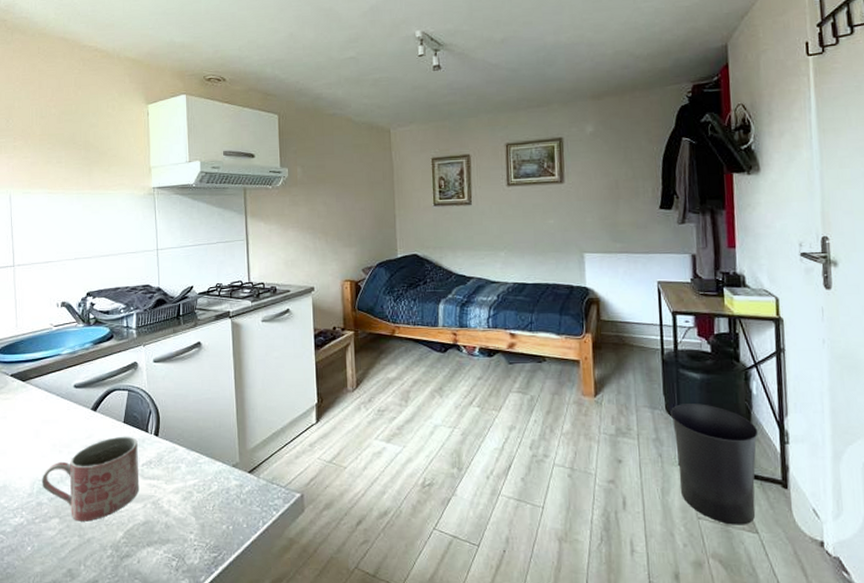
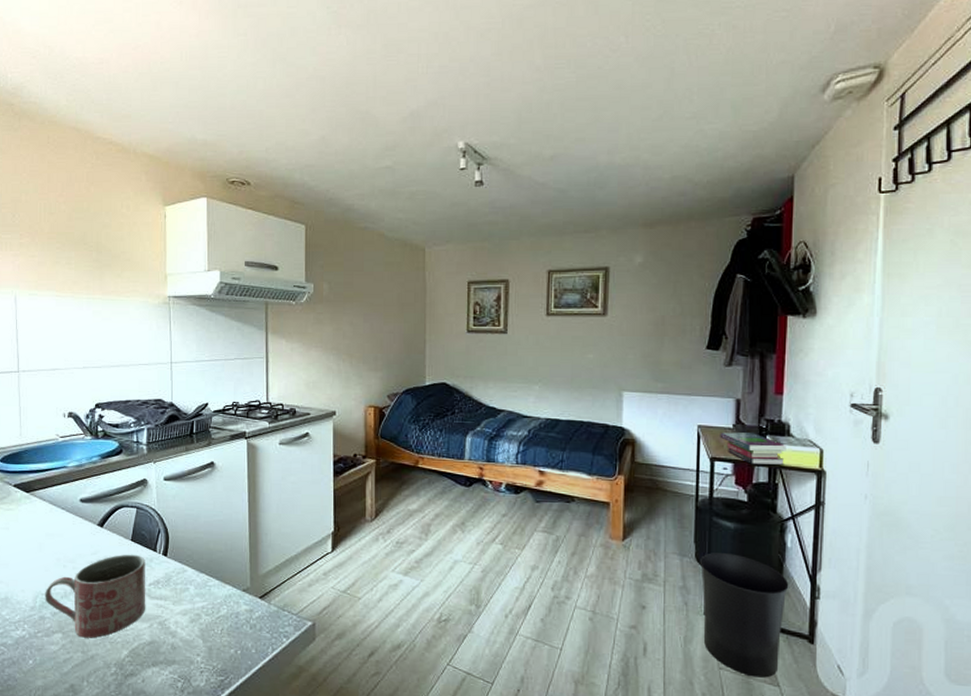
books: none [679,286,744,317] -> present [720,432,786,466]

